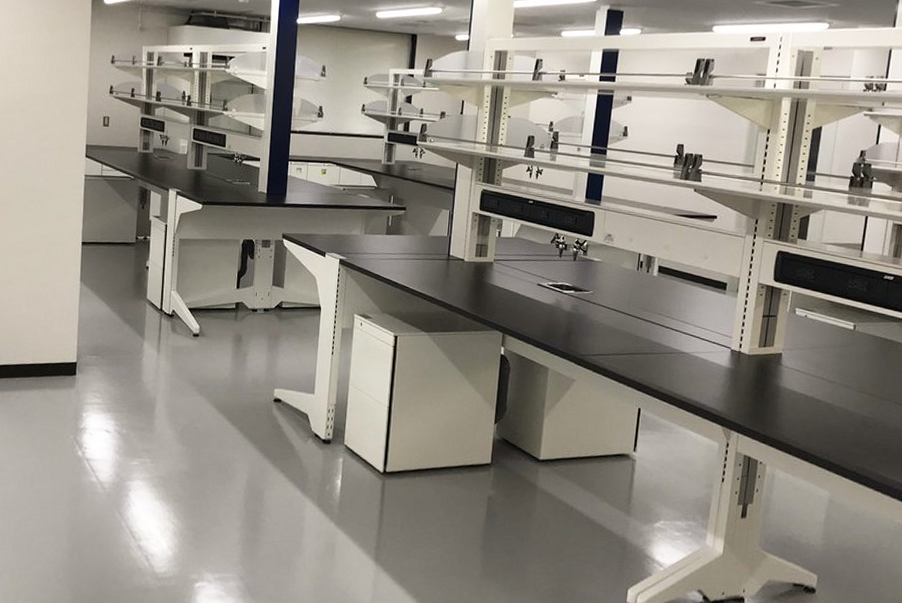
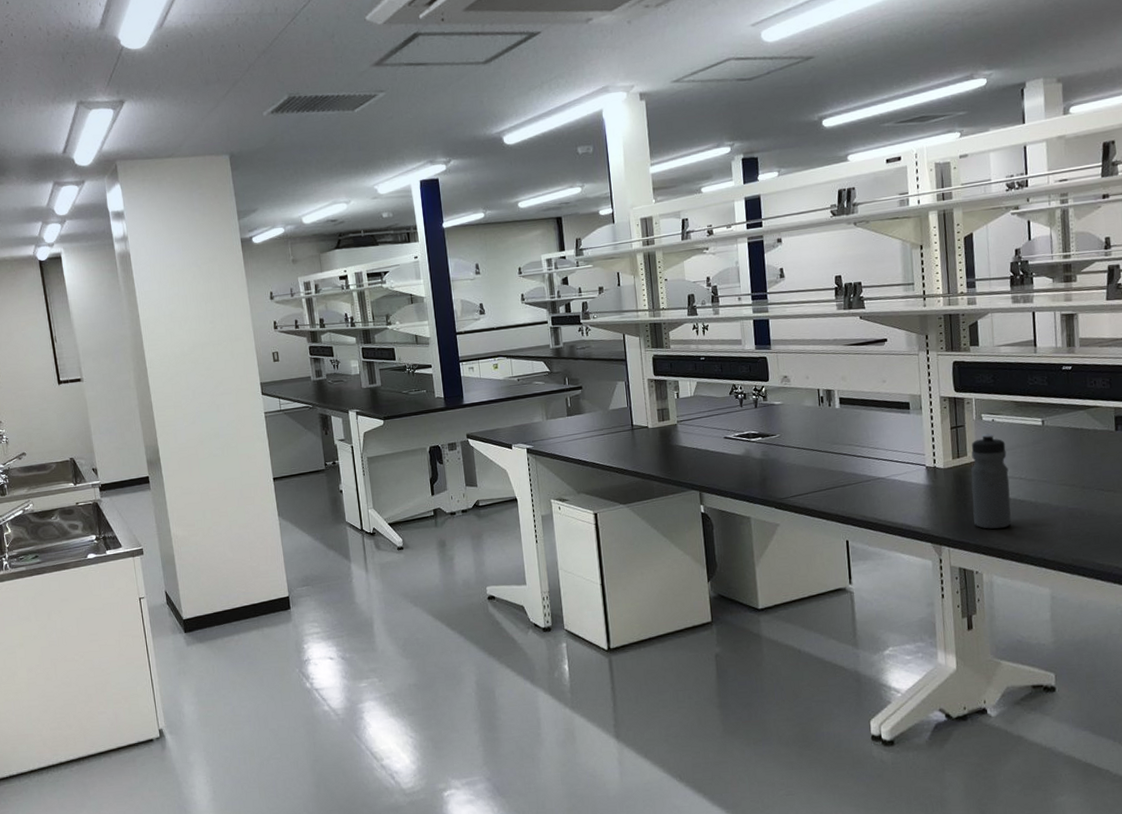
water bottle: none [768,327,814,425] -> present [971,433,1012,529]

